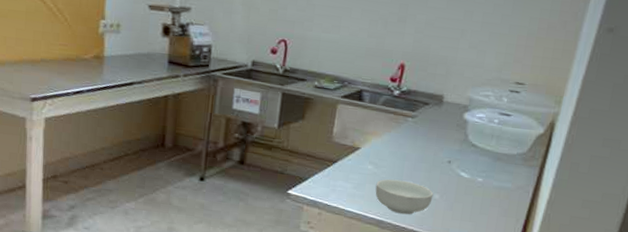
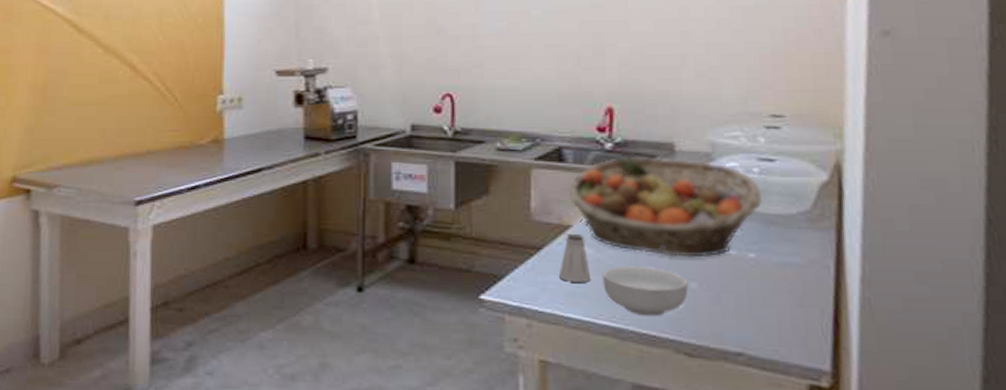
saltshaker: none [345,153,368,188] -> present [558,233,592,282]
fruit basket: none [361,102,497,179] -> present [568,158,763,258]

